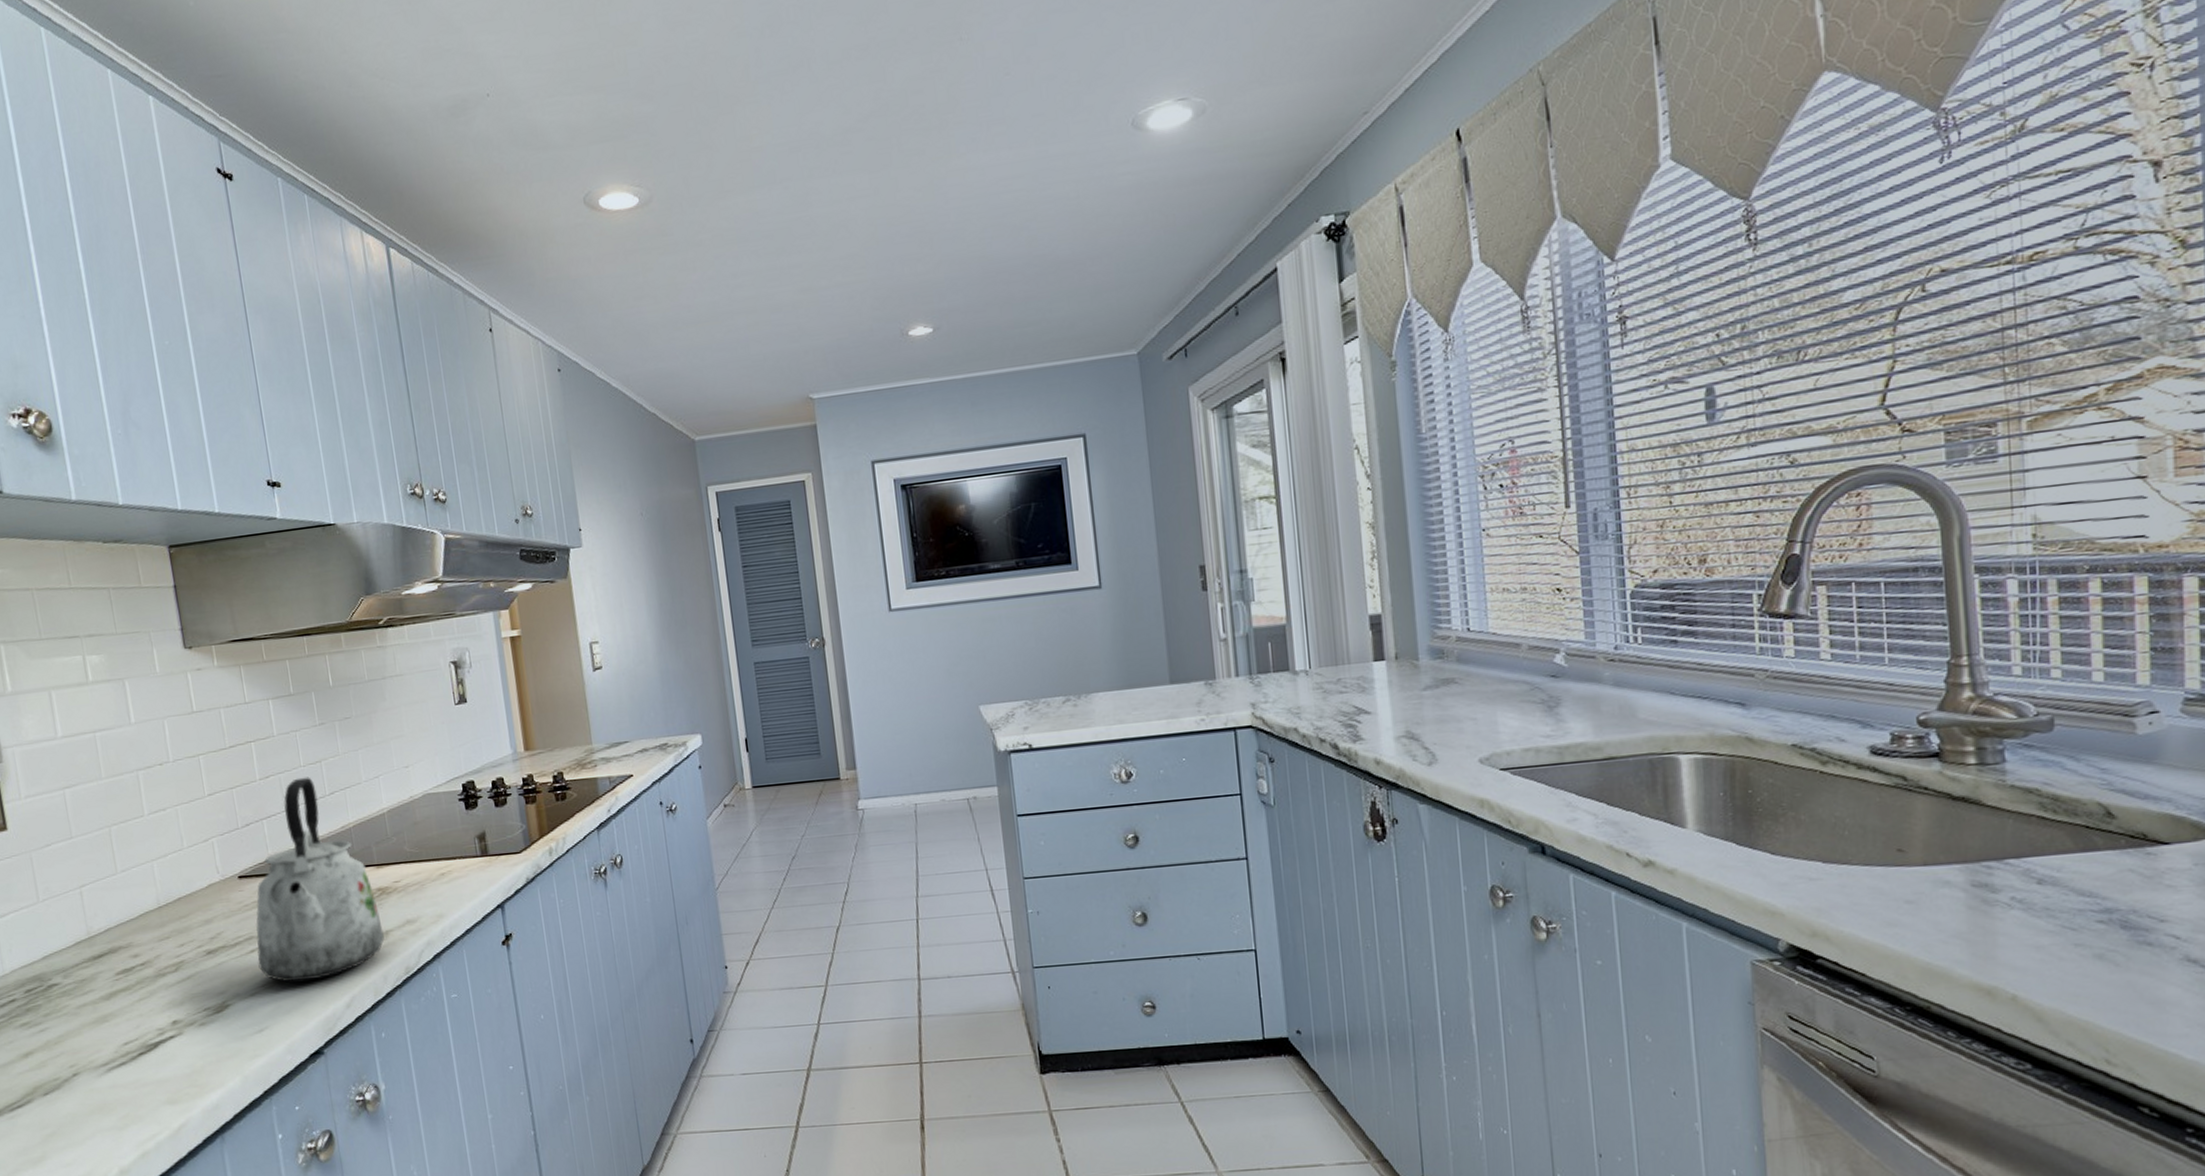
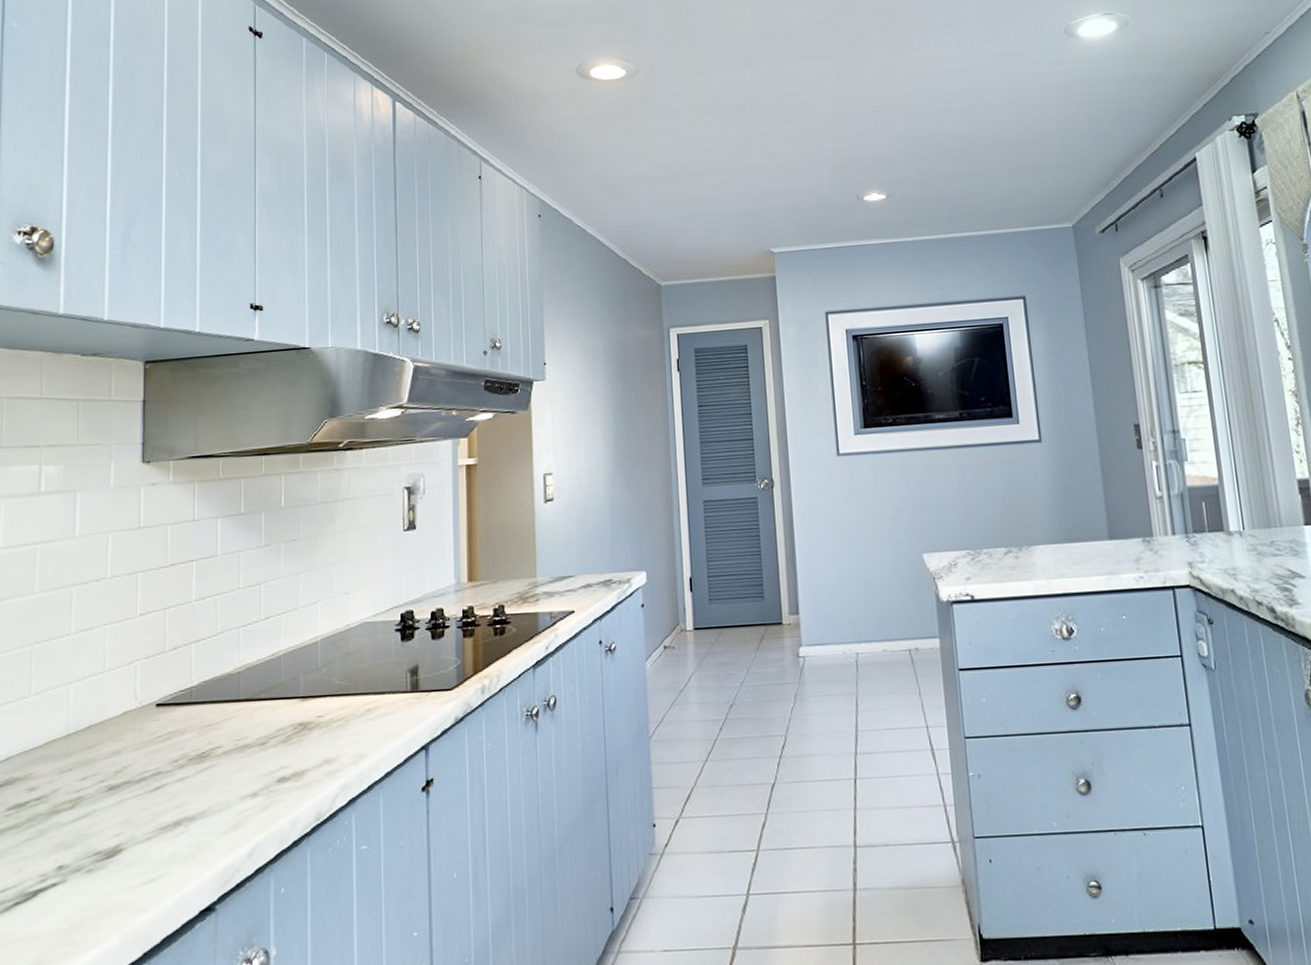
kettle: present [256,777,385,982] -> none [161,600,299,826]

